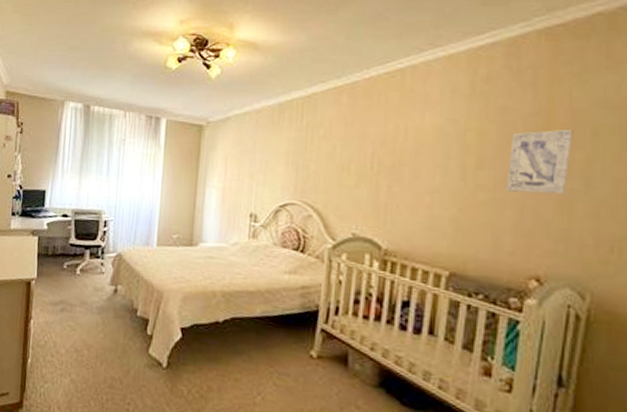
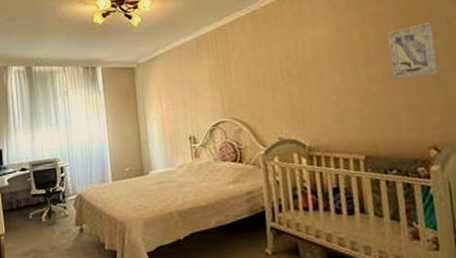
indoor plant: none [71,233,103,280] -> present [34,180,65,226]

